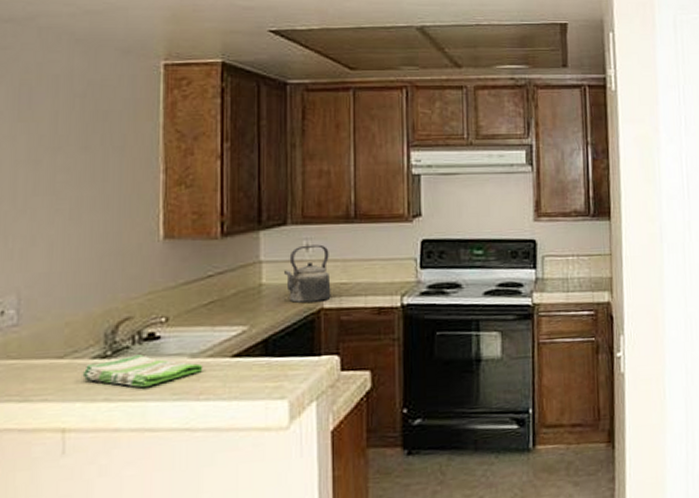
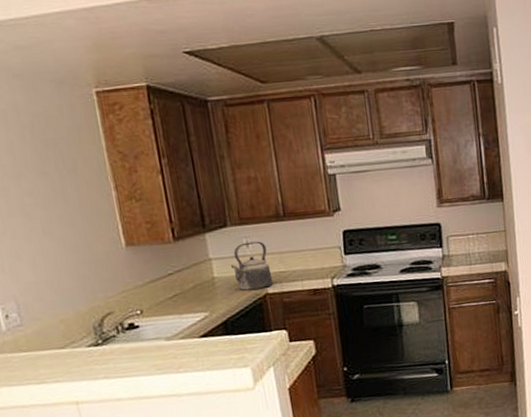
dish towel: present [82,354,203,387] -> none [82,341,178,366]

